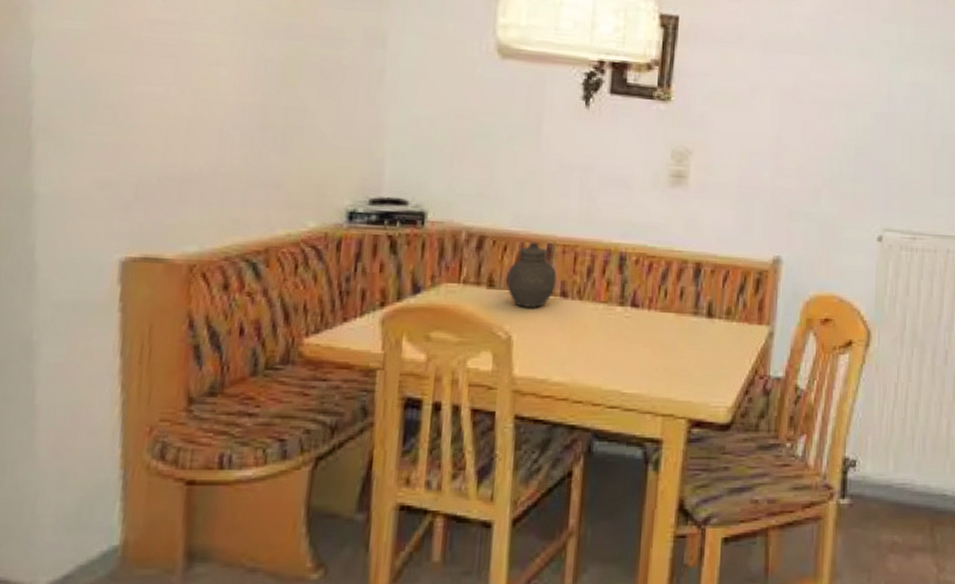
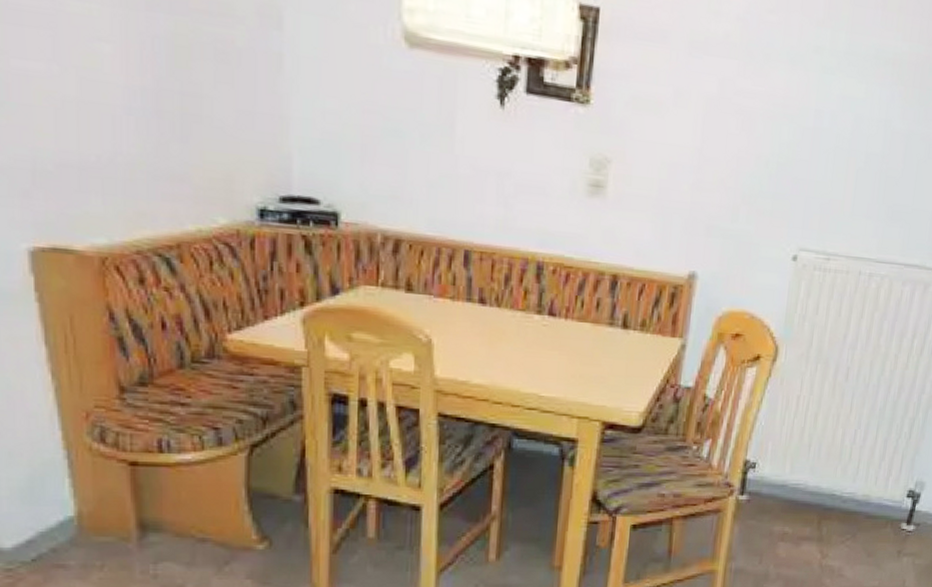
jar: present [506,241,557,308] -> none [425,247,475,313]

